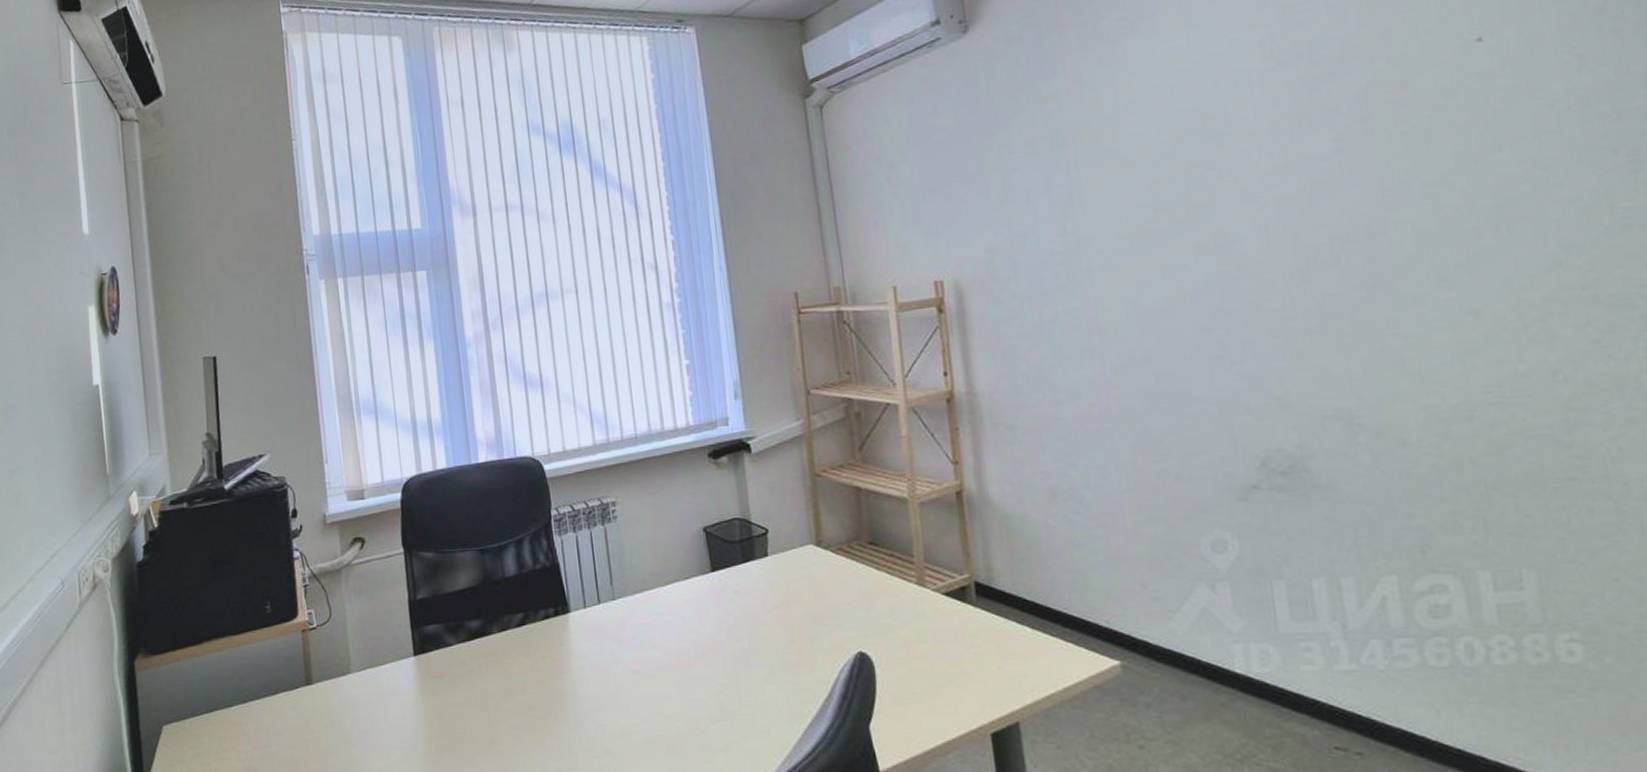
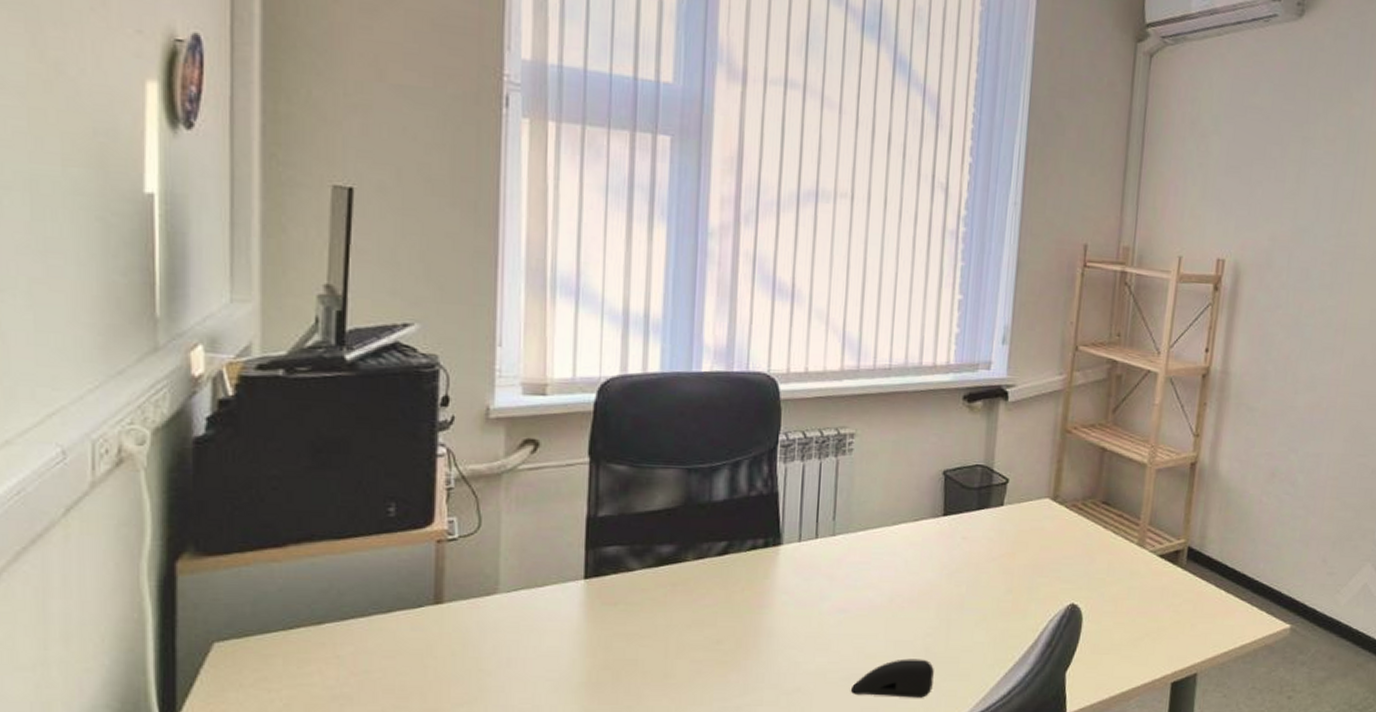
computer mouse: none [655,717,735,758] -> present [850,658,934,698]

